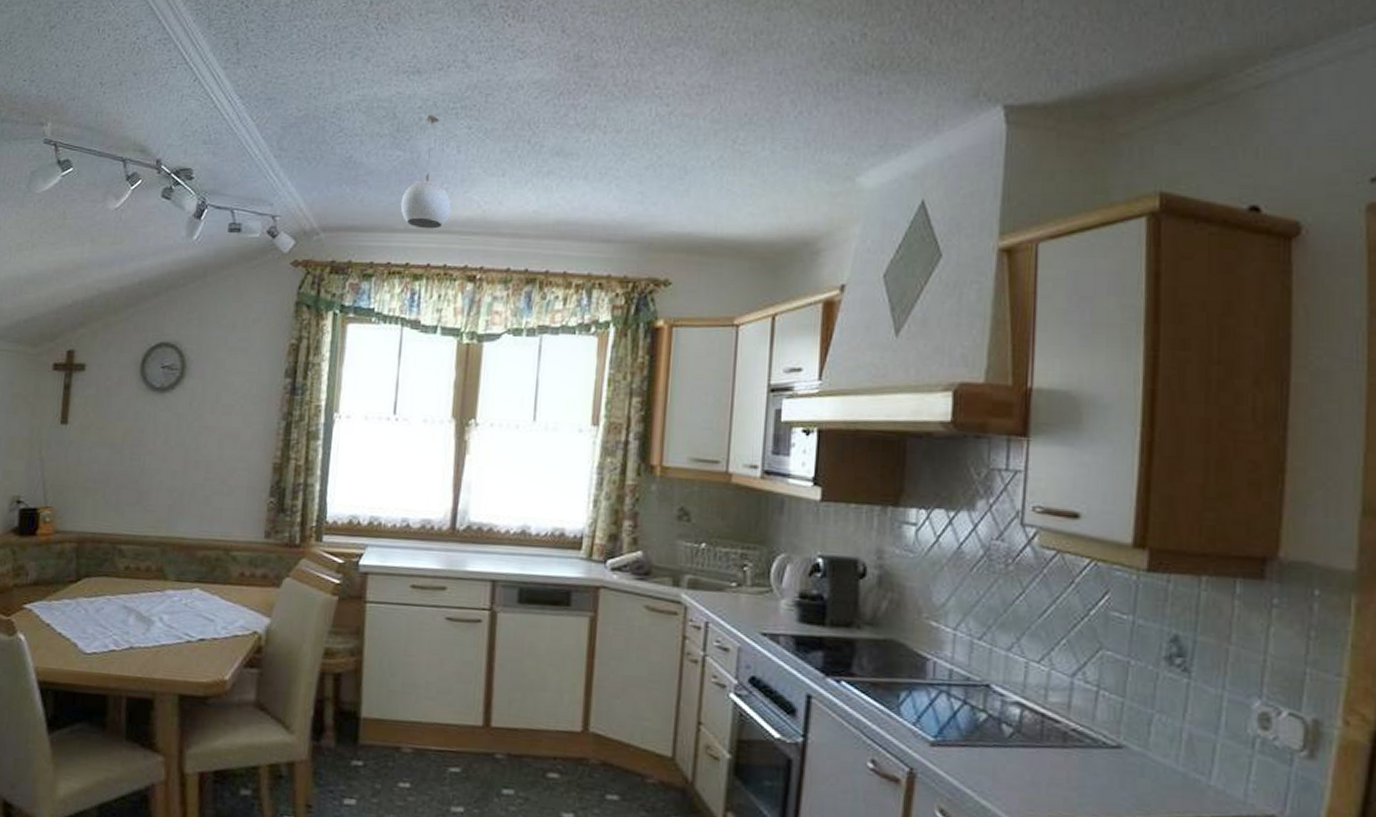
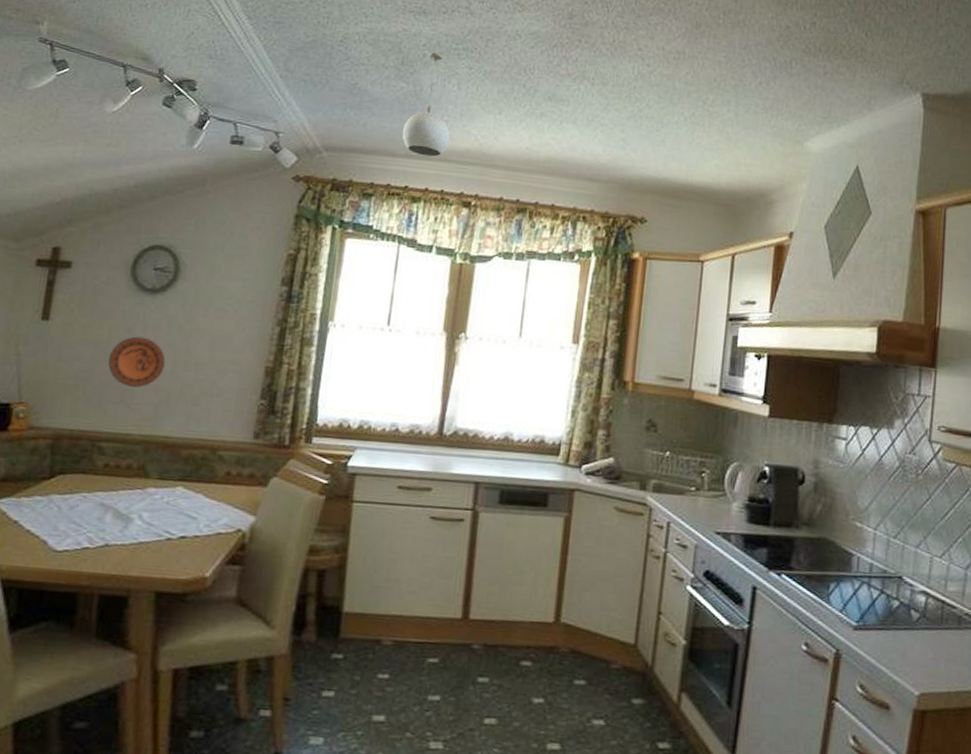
decorative plate: none [123,436,177,488] -> present [108,336,166,387]

